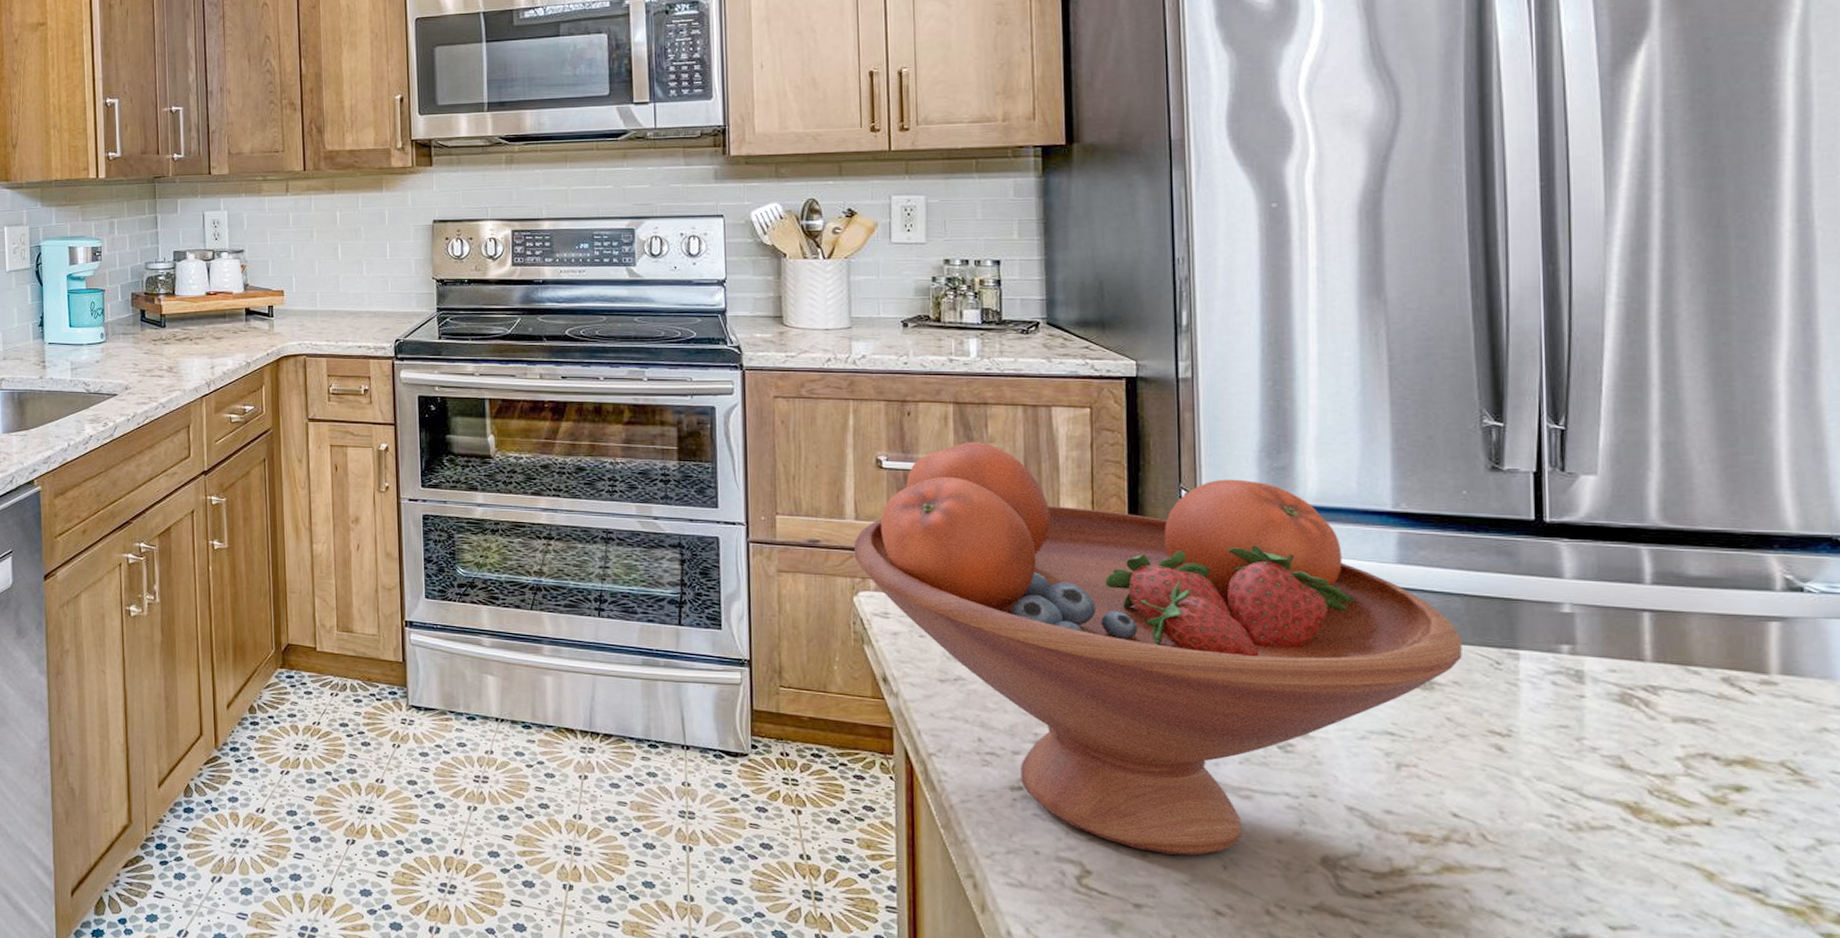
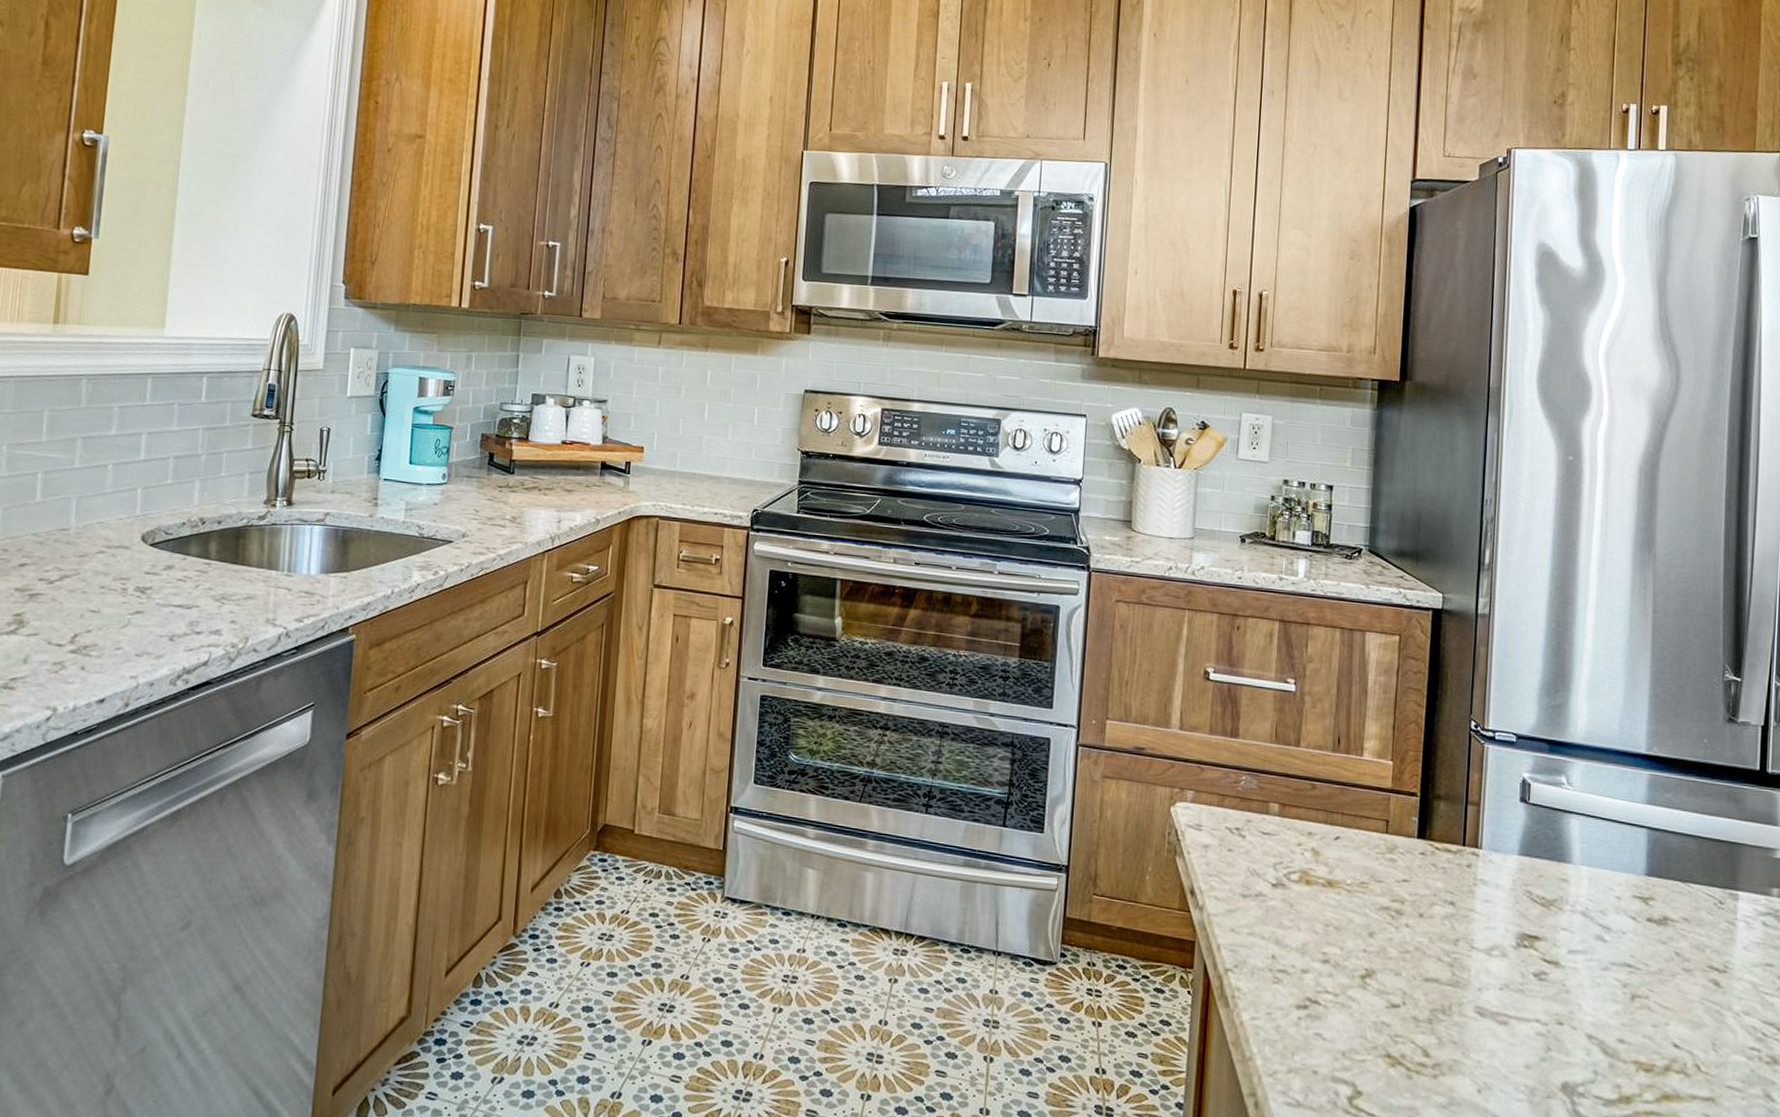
fruit bowl: present [853,441,1462,856] -> none [1175,659,1693,1080]

